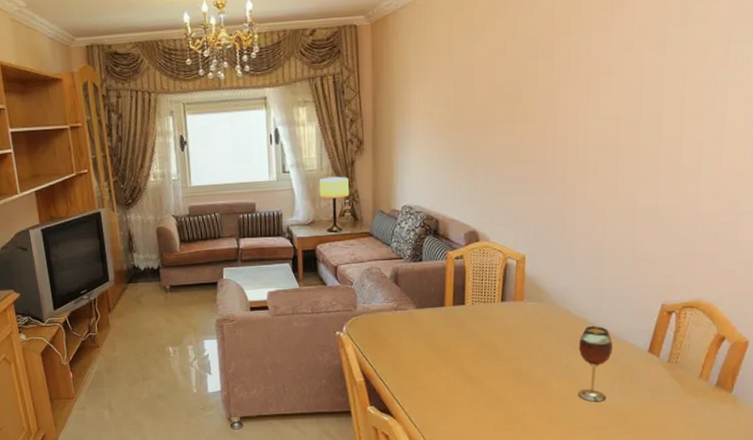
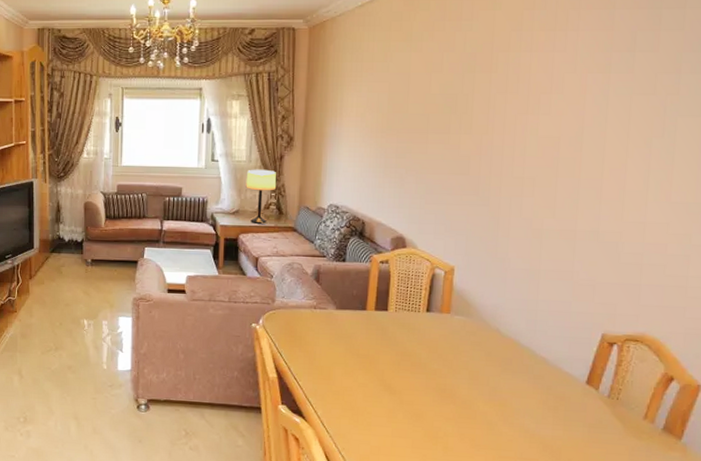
wineglass: present [578,326,613,402] -> none [506,349,546,431]

